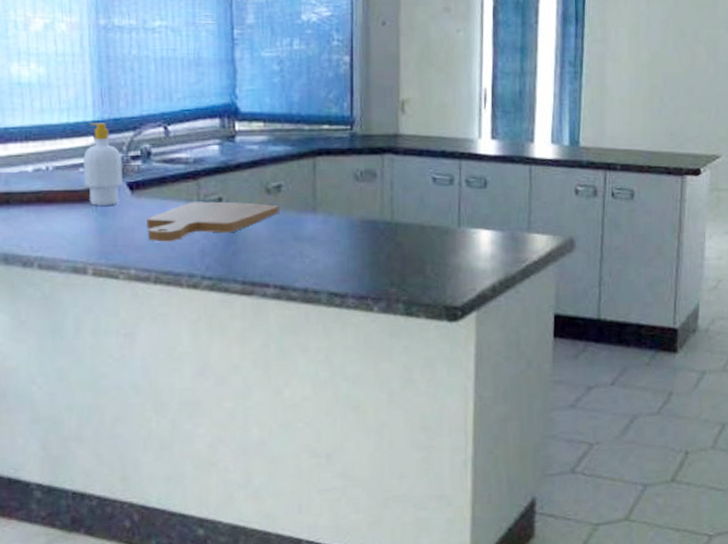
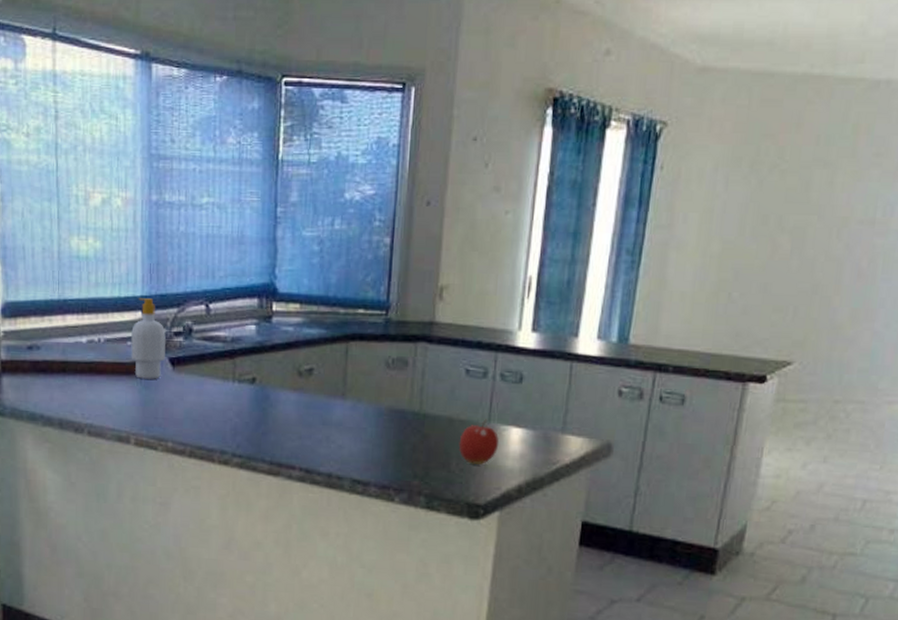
cutting board: present [146,201,280,242] -> none [185,380,310,418]
fruit: none [432,224,470,268] -> present [458,419,500,464]

